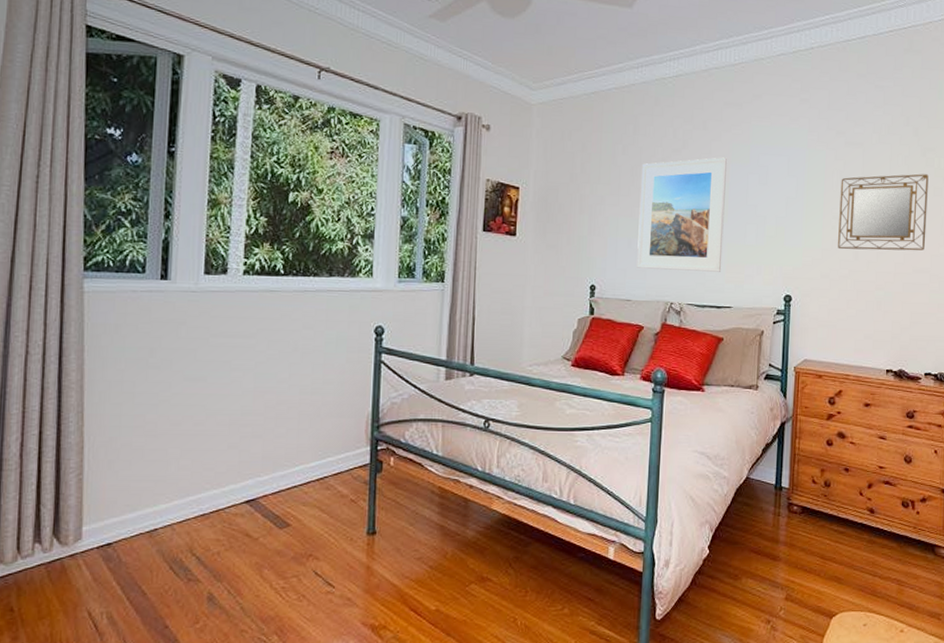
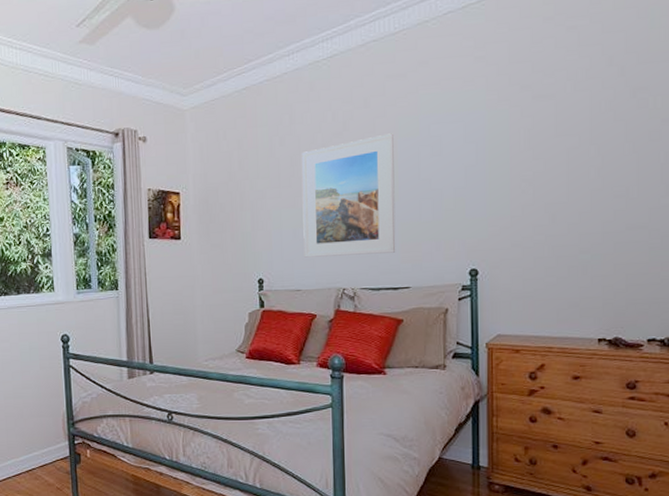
home mirror: present [838,174,929,251] -> none [529,117,641,214]

